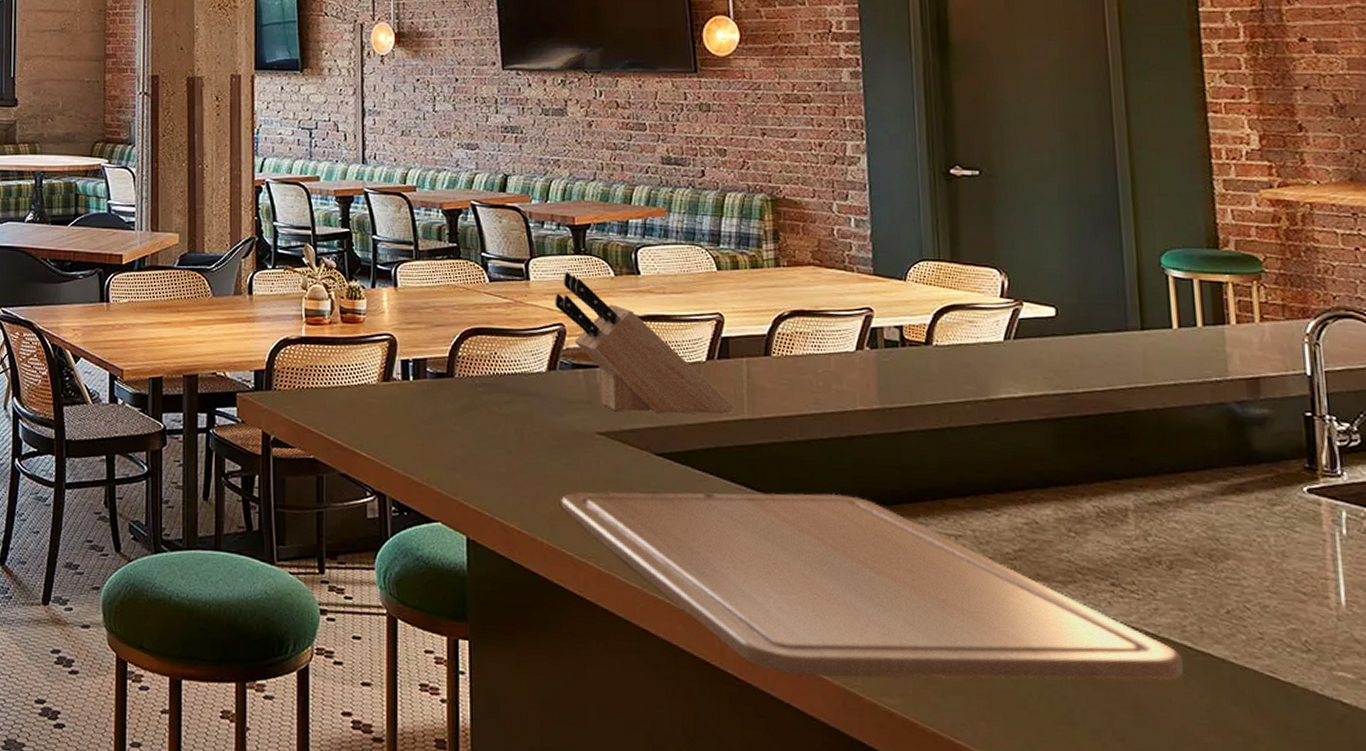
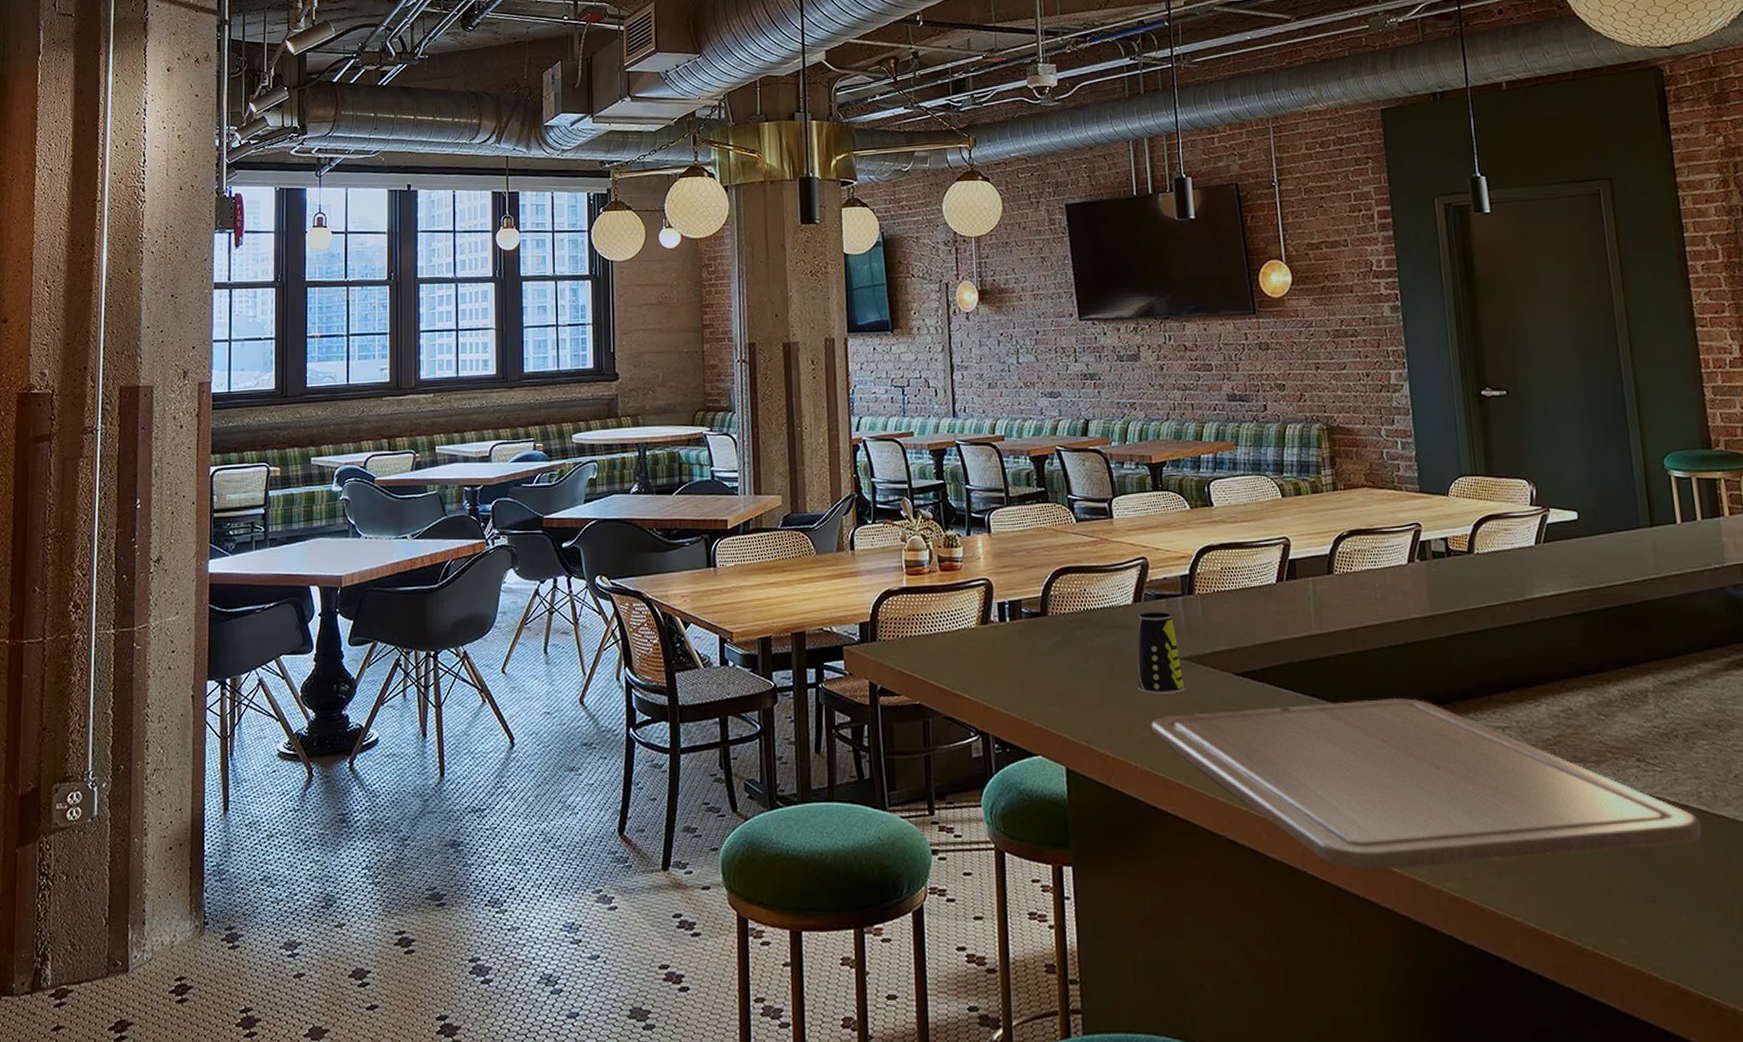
cup: none [548,381,599,470] -> present [1137,611,1184,694]
knife block: present [555,272,735,414] -> none [1137,508,1304,636]

